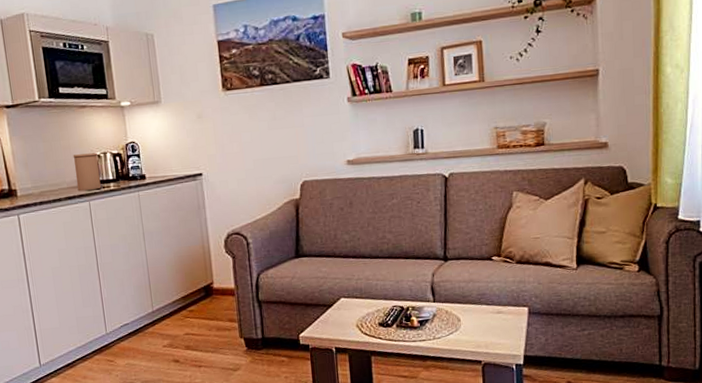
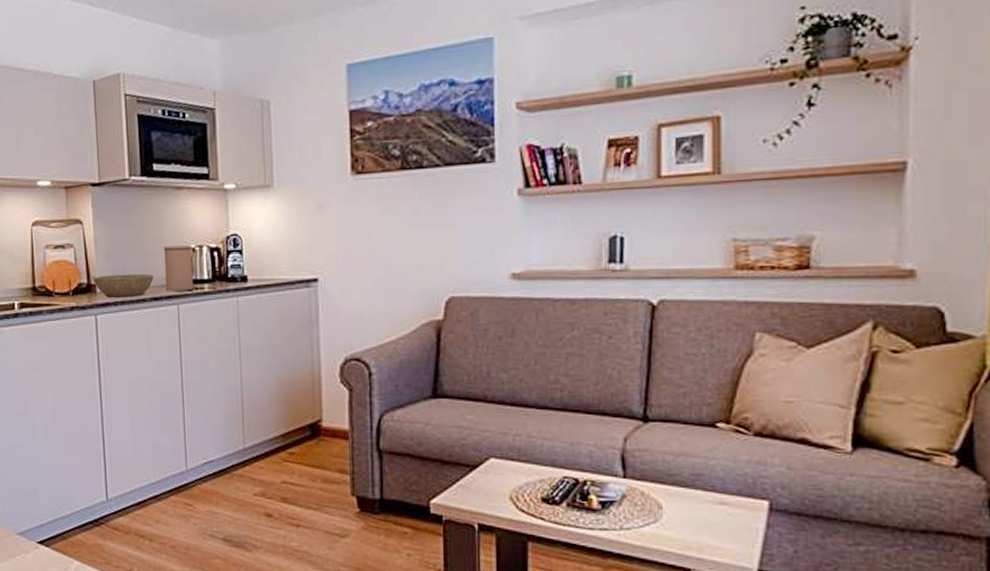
bowl: none [14,178,67,200] -> present [94,273,154,299]

